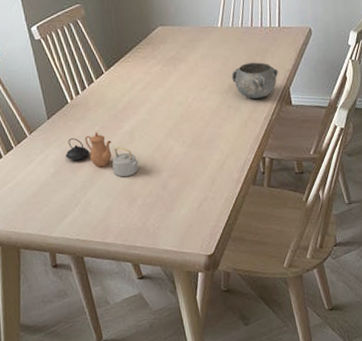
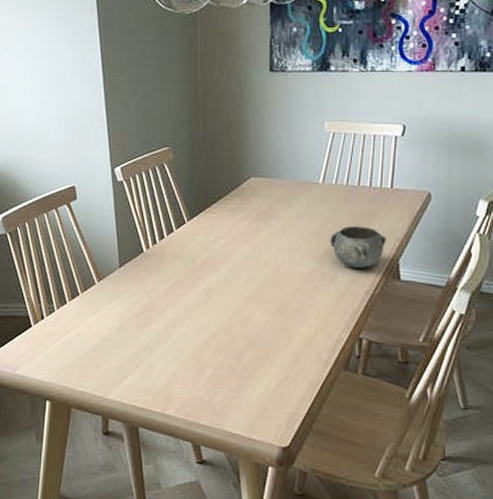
teapot: present [66,132,139,177] -> none [133,287,213,342]

